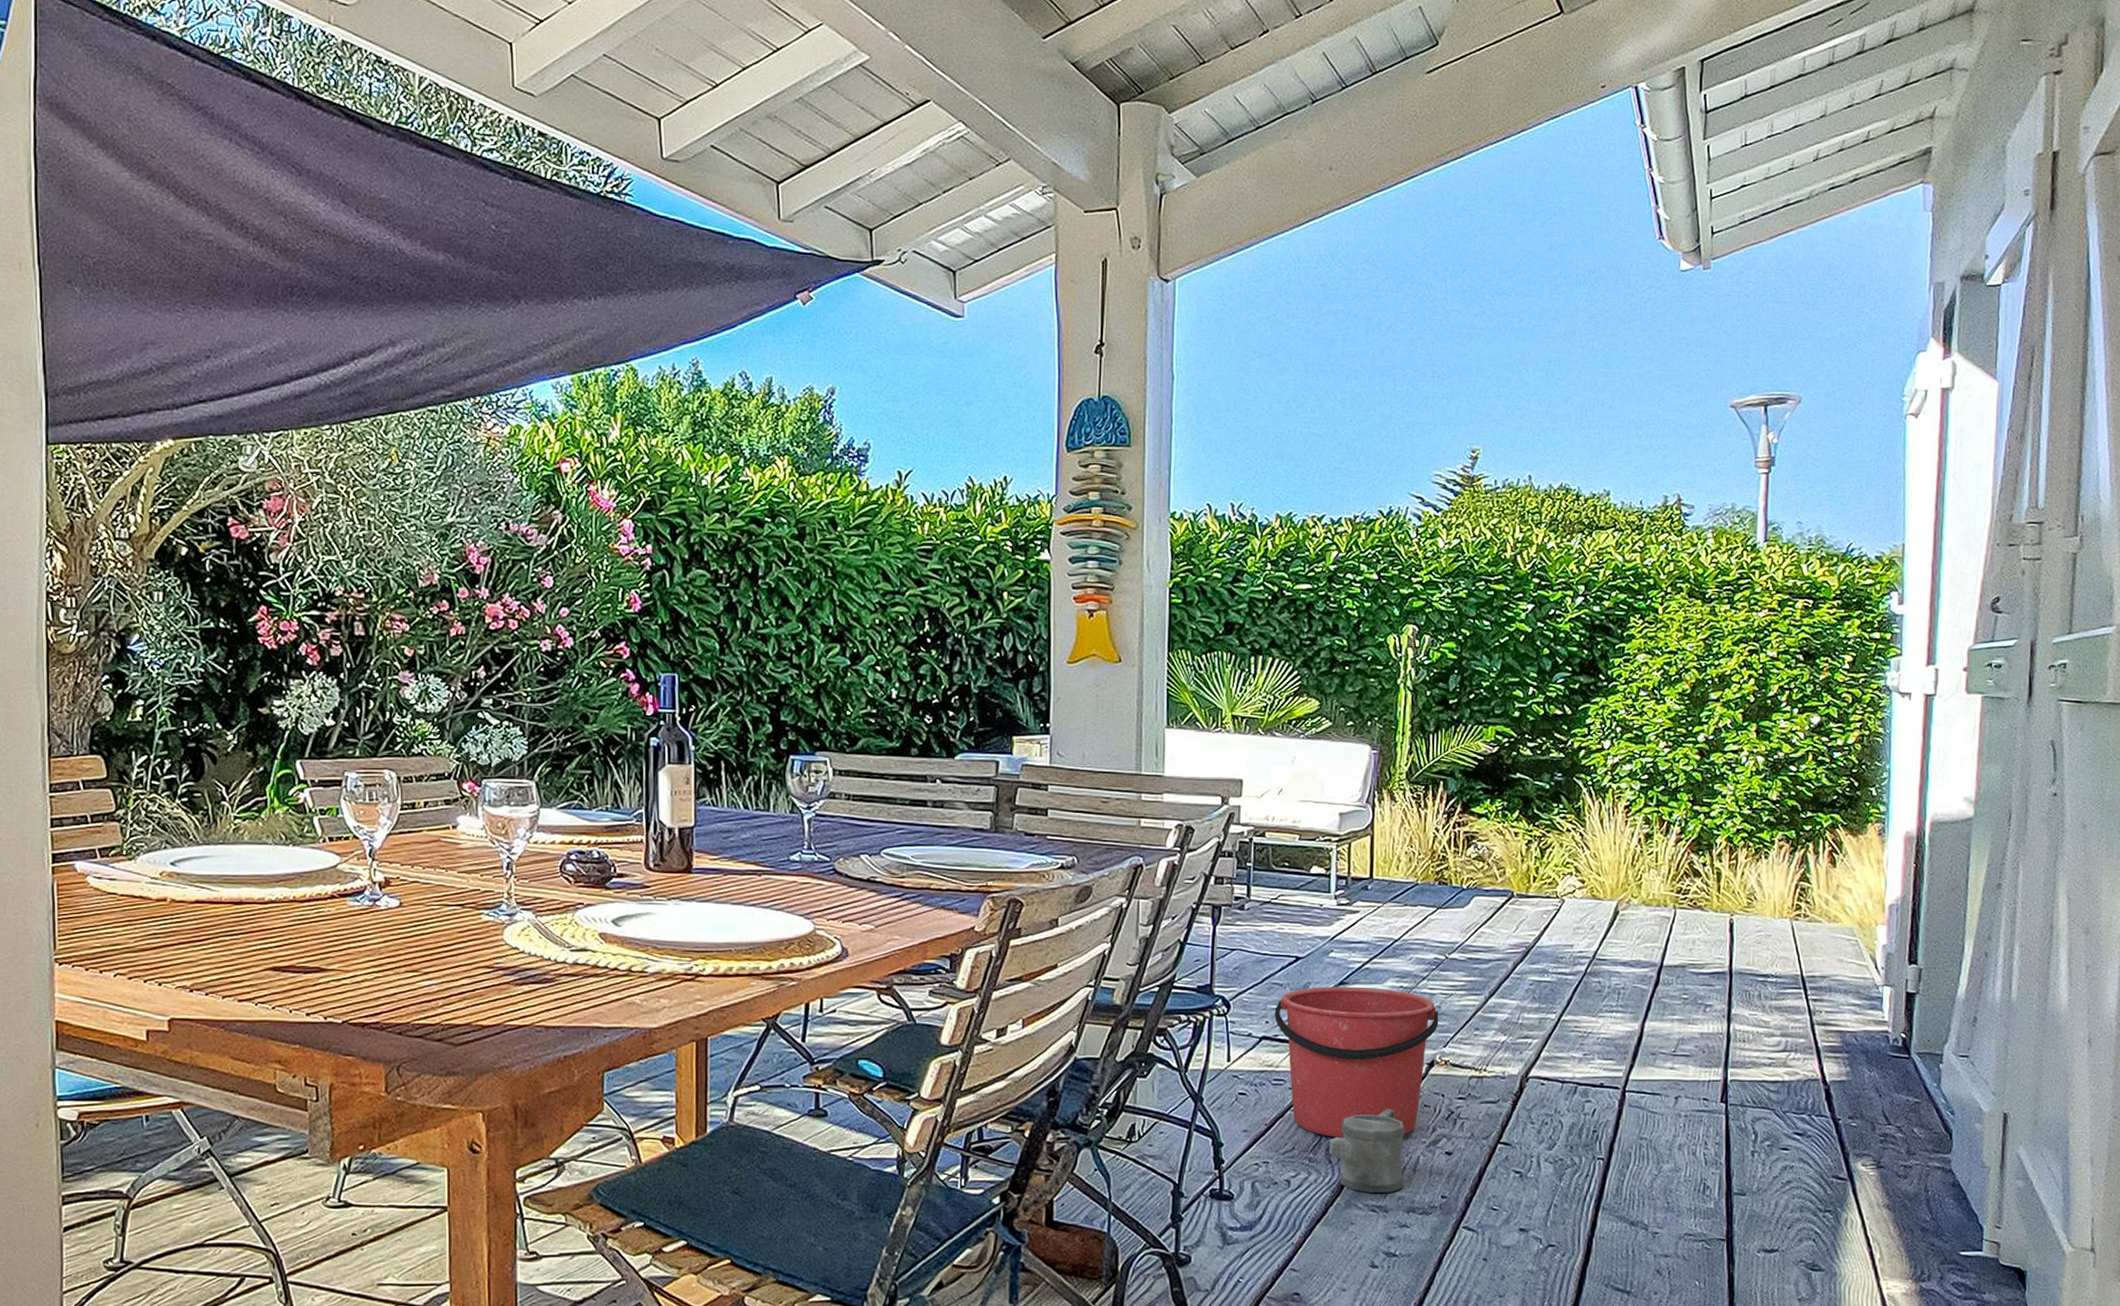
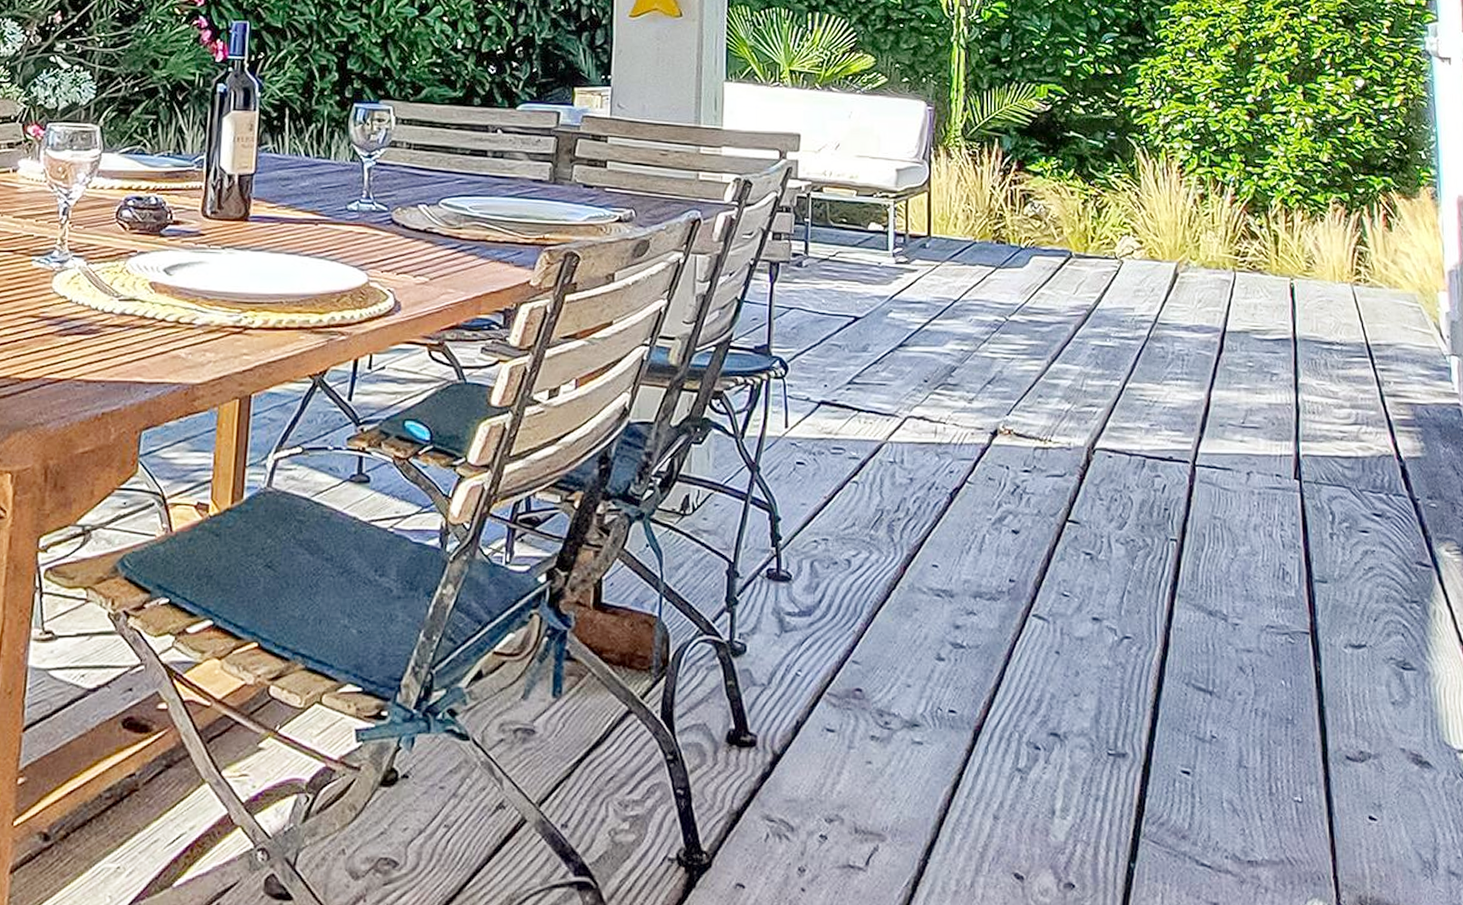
bucket: present [1274,986,1439,1139] -> none [833,348,1001,514]
watering can: present [1329,1109,1405,1193] -> none [891,482,969,575]

